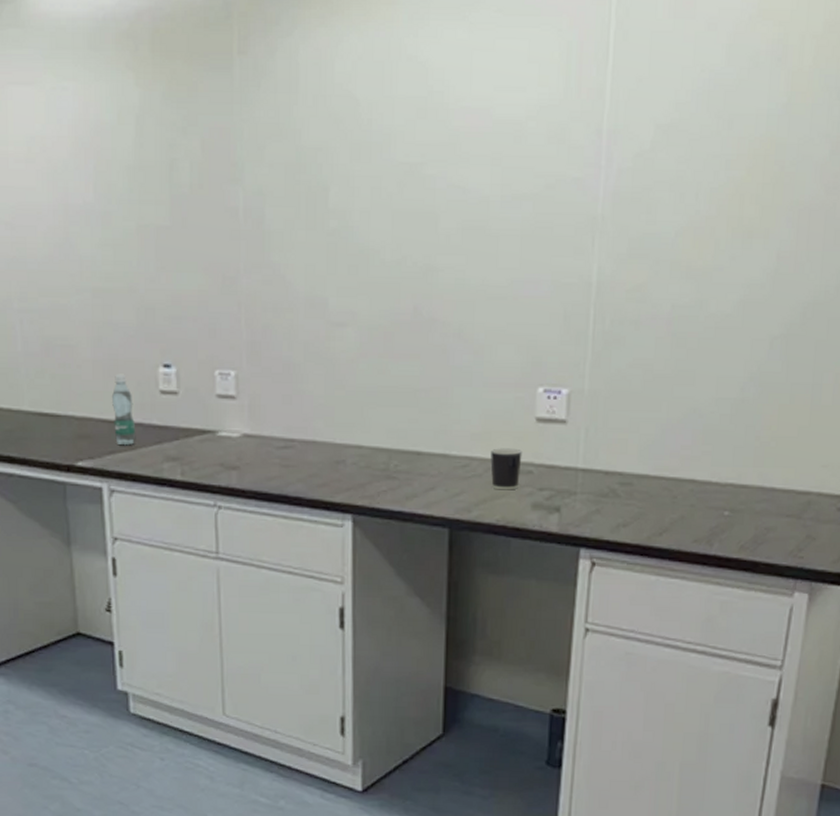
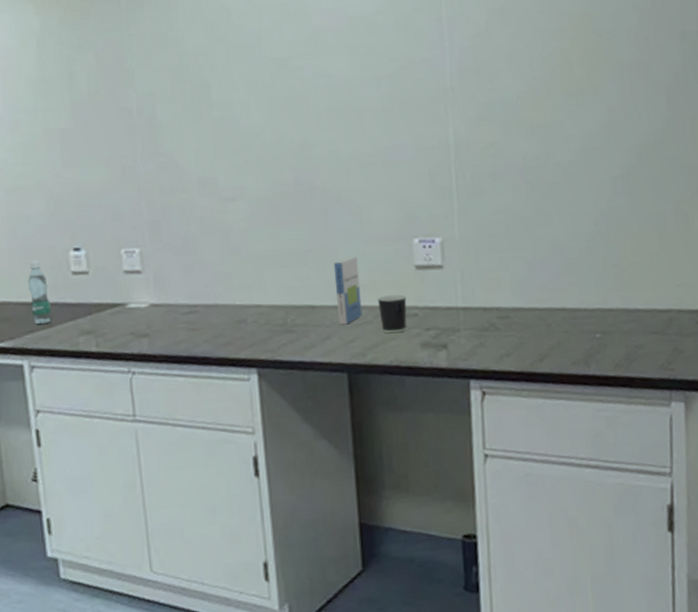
book: none [445,401,474,476] -> present [333,256,362,325]

